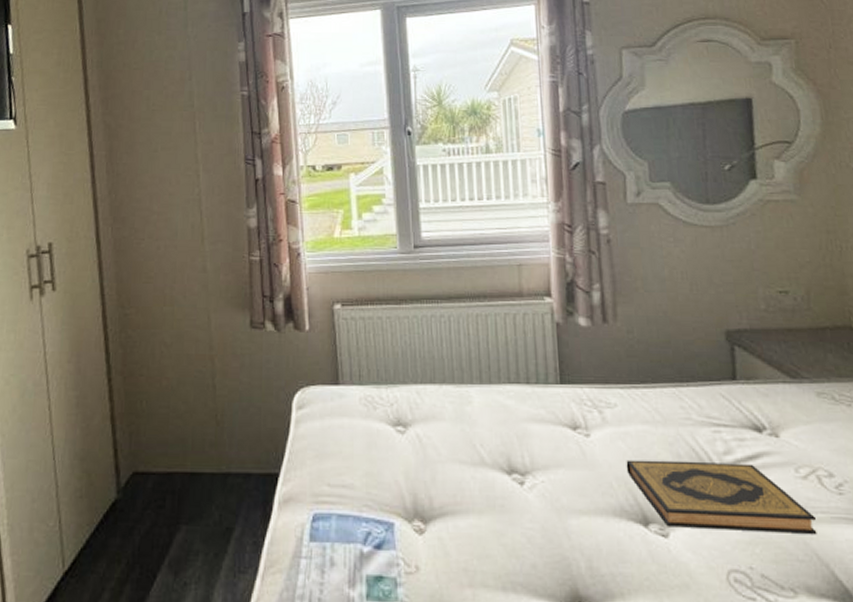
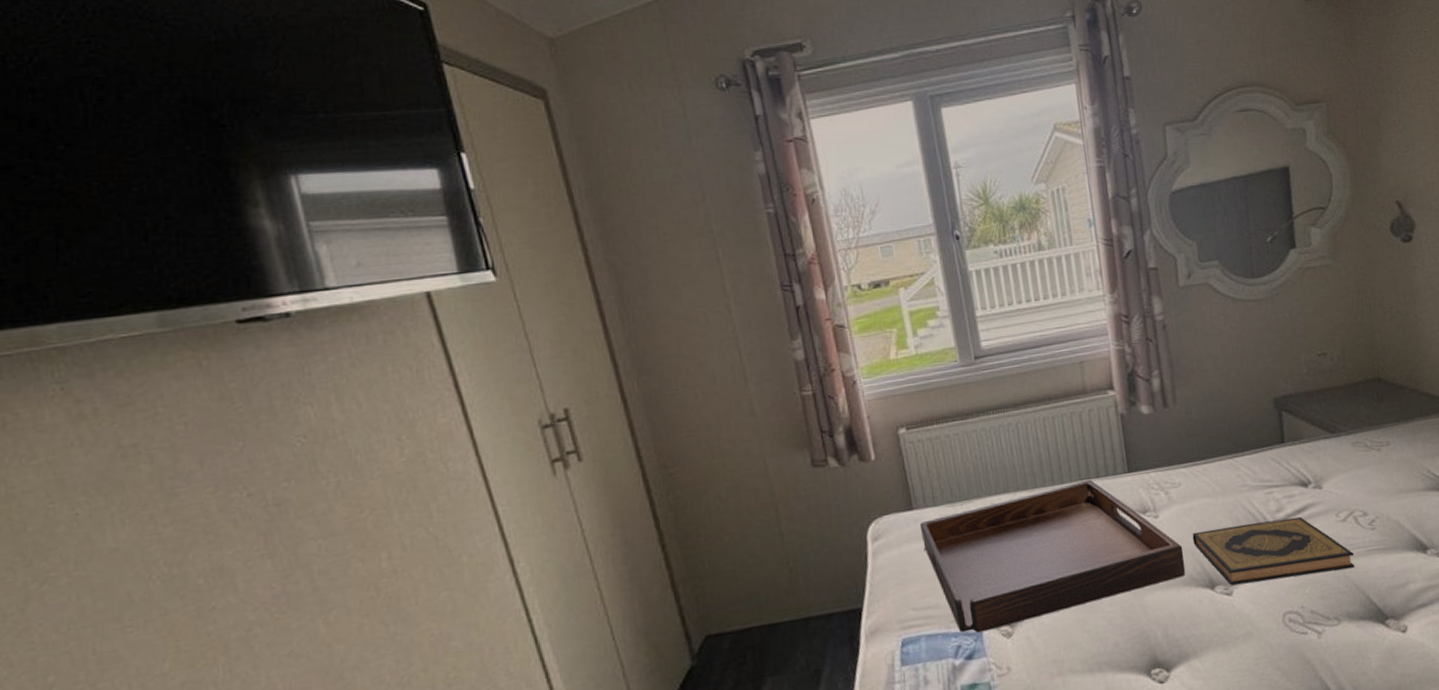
serving tray: none [343,384,617,523] -> present [919,479,1186,633]

